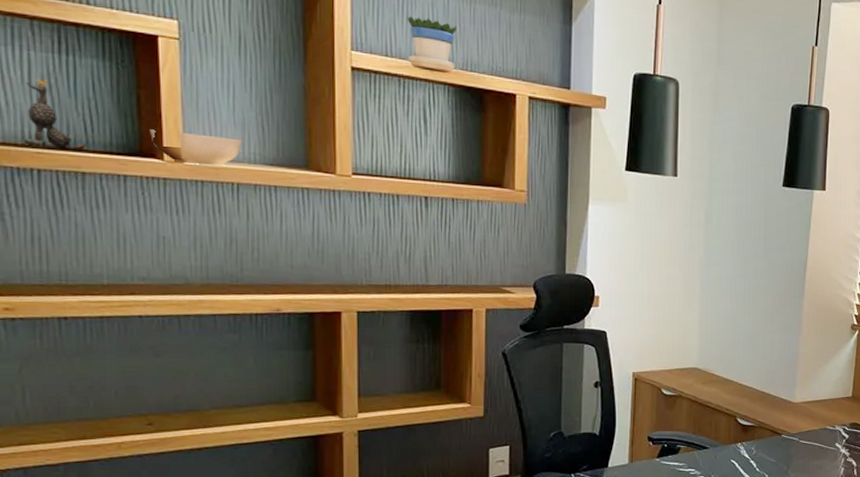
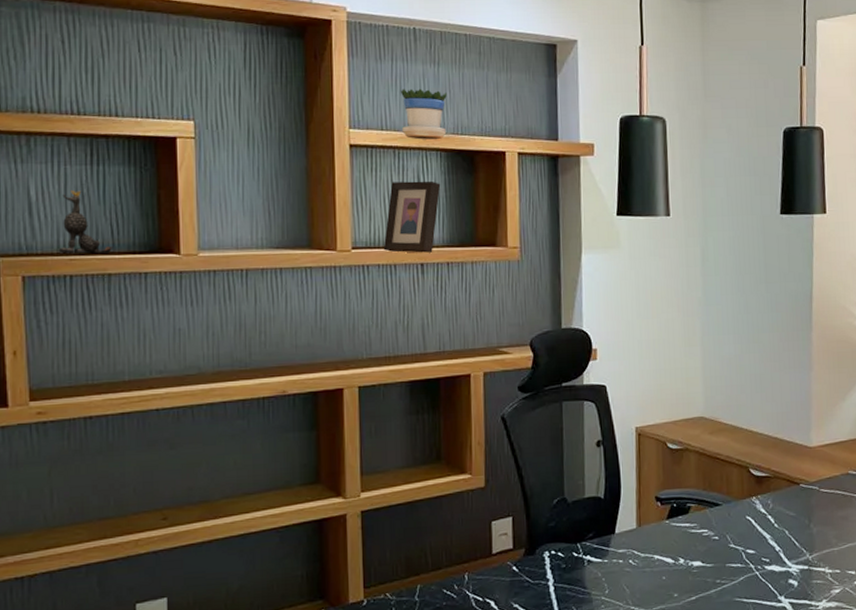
bowl: present [148,129,243,166] -> none [167,225,251,255]
picture frame: none [385,111,448,187] -> present [383,181,441,253]

